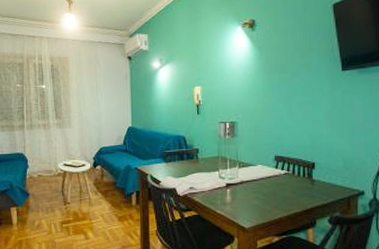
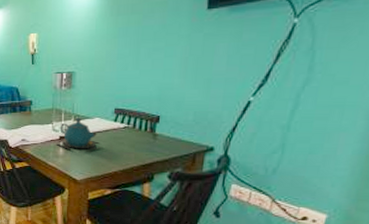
teapot: none [223,165,266,197] -> present [56,118,102,151]

